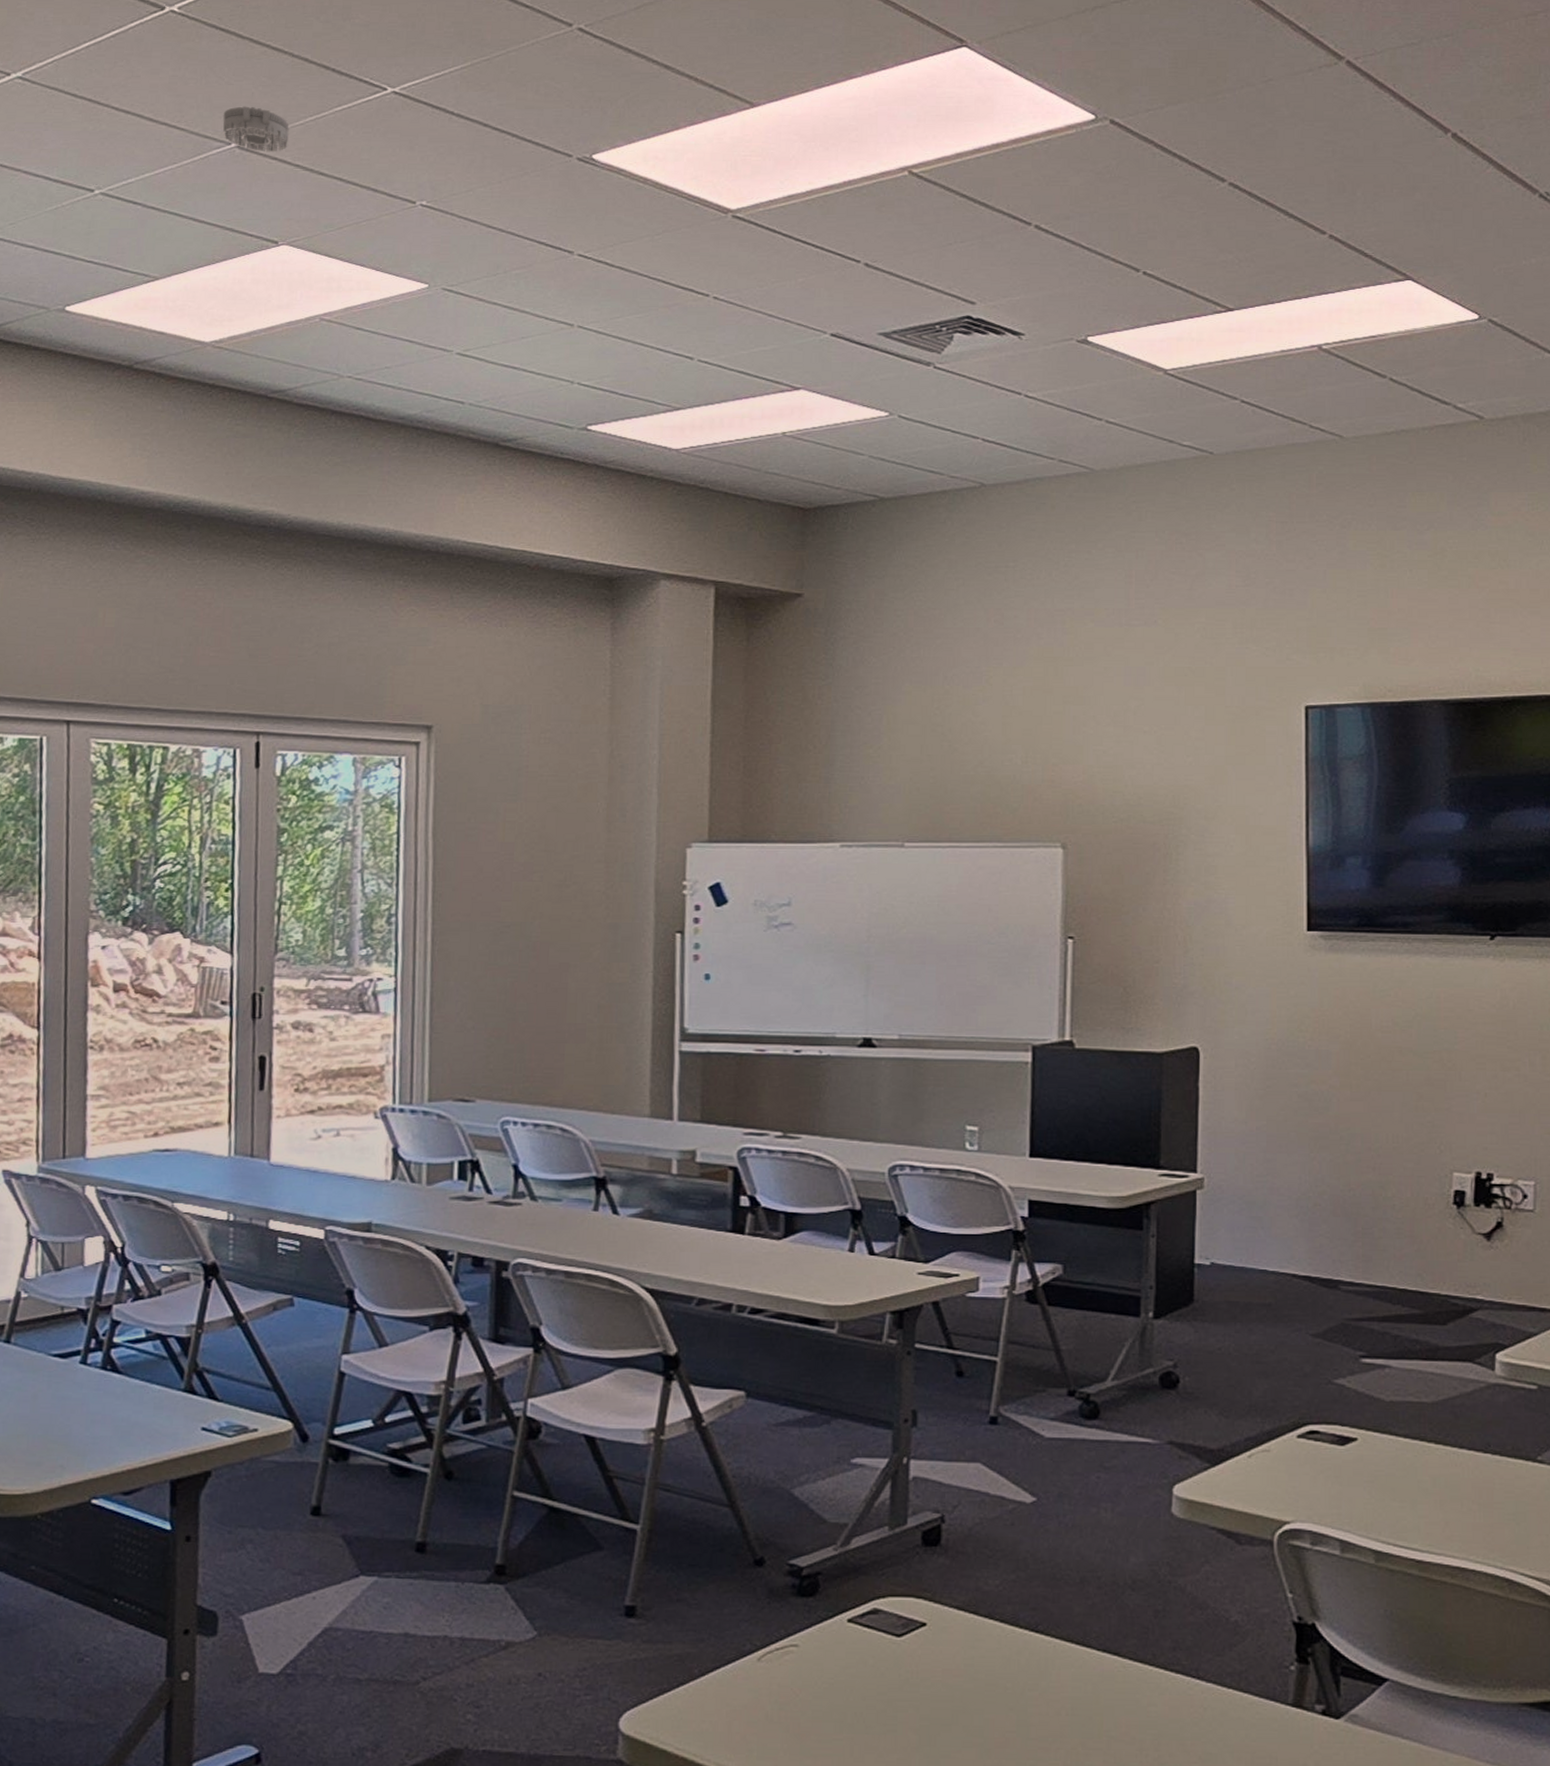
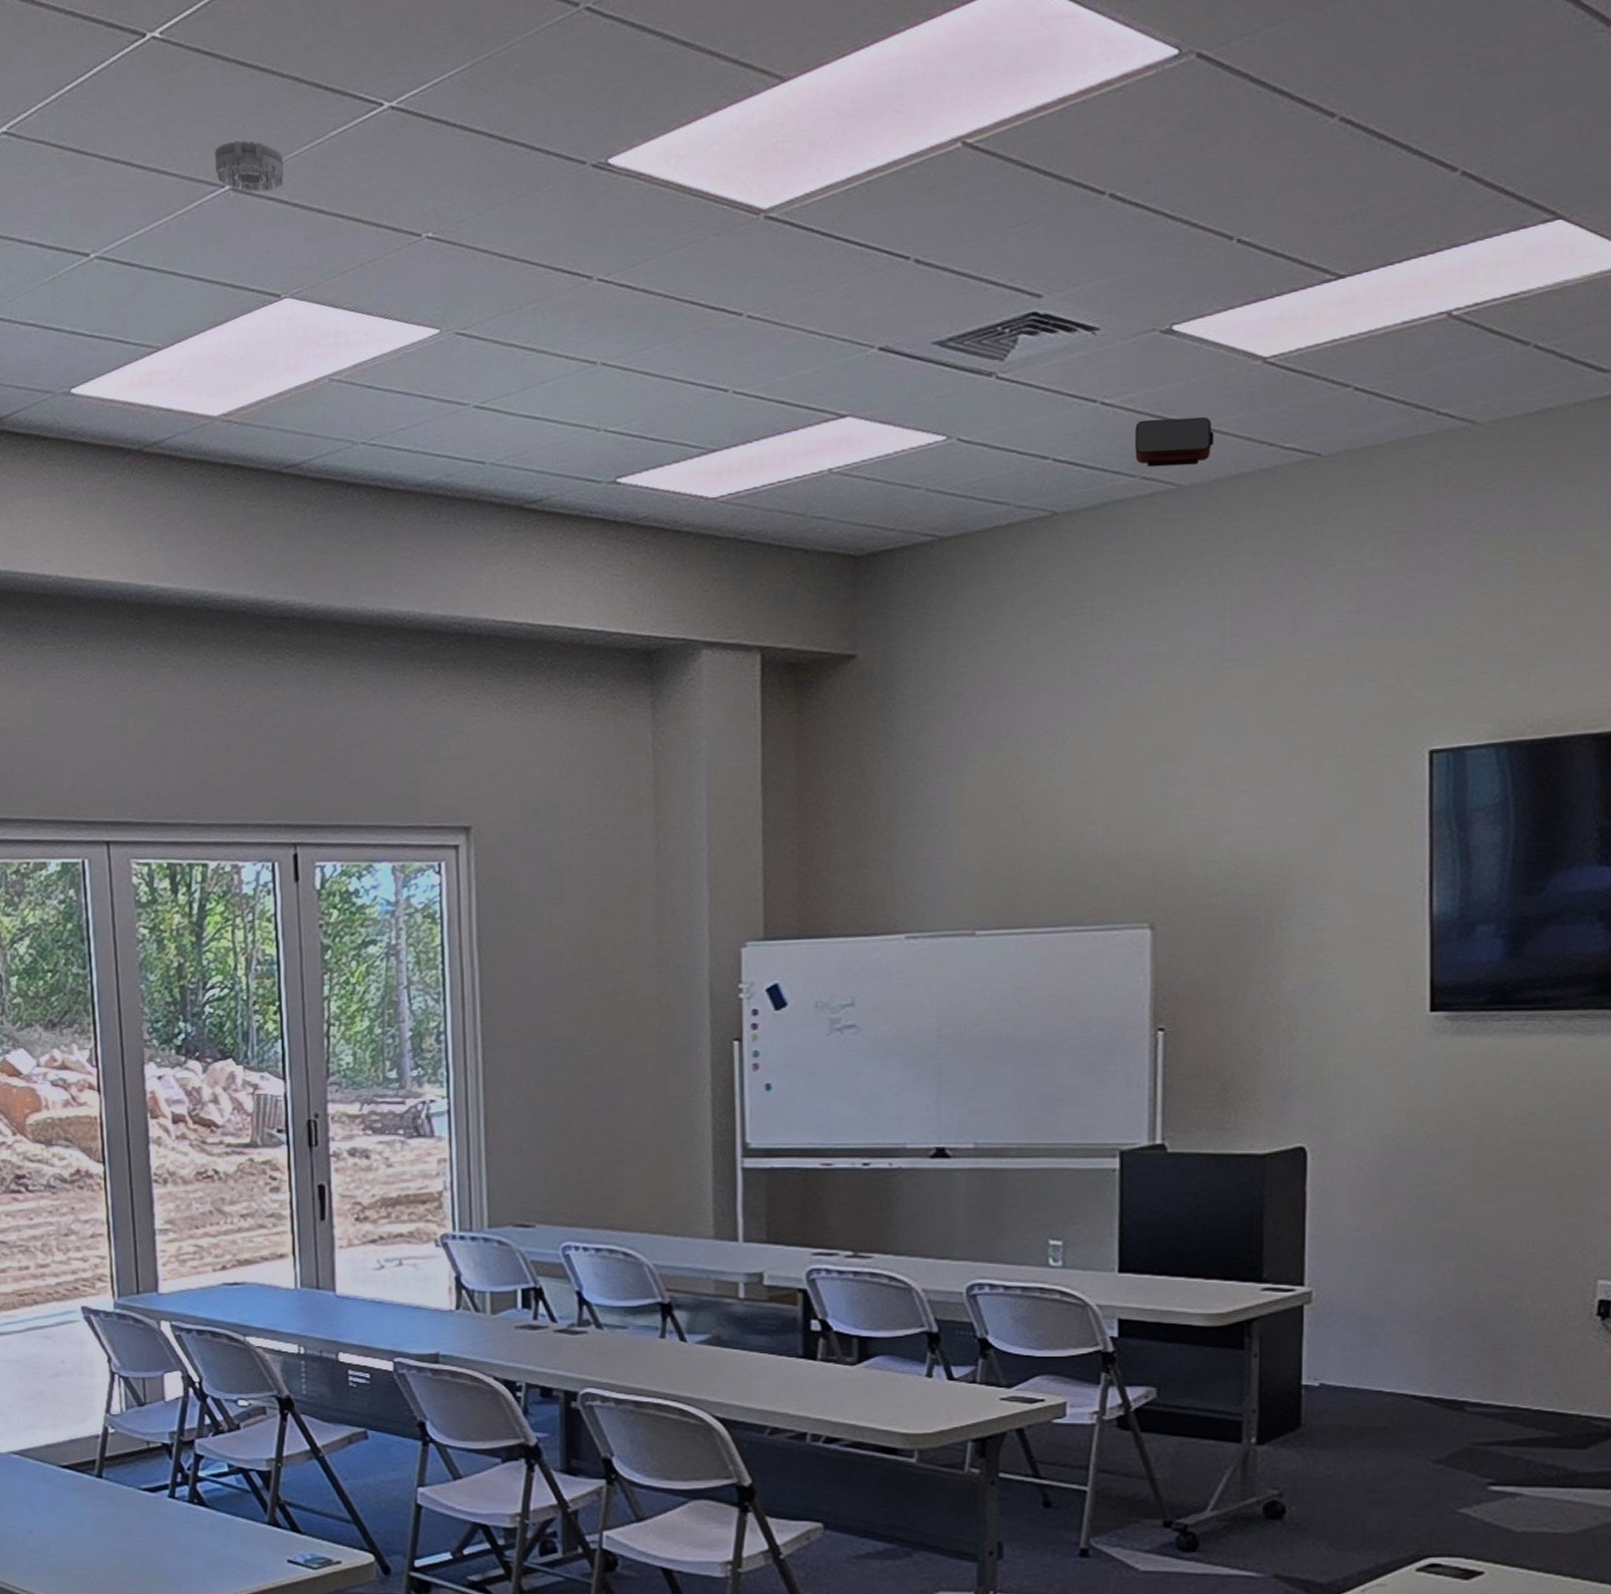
projector: none [1054,413,1122,454] -> present [1135,416,1214,468]

